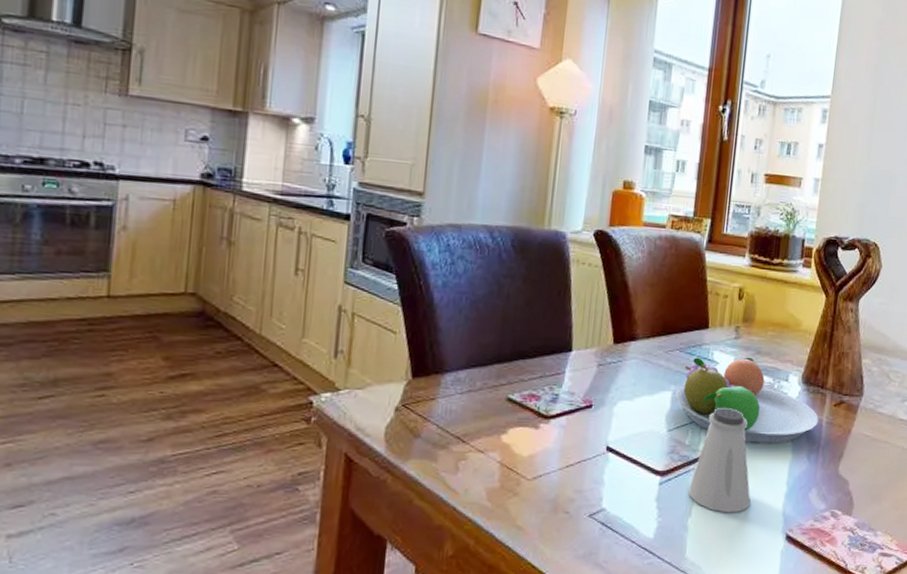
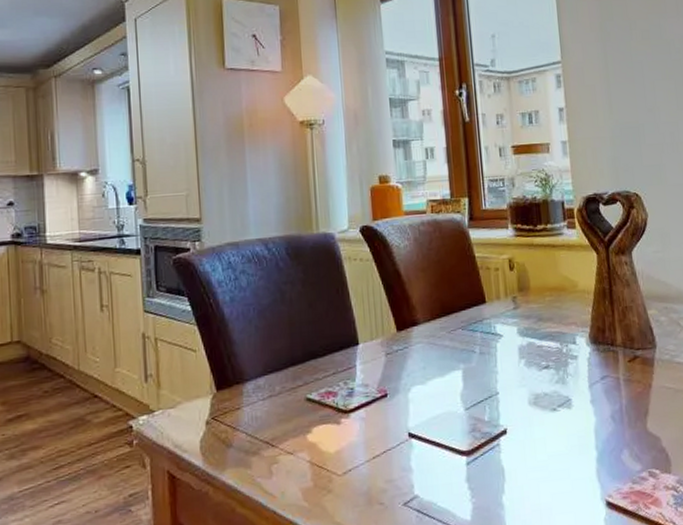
fruit bowl: present [674,357,818,443] -> none [465,325,615,411]
saltshaker: present [688,407,751,513] -> none [497,378,562,486]

